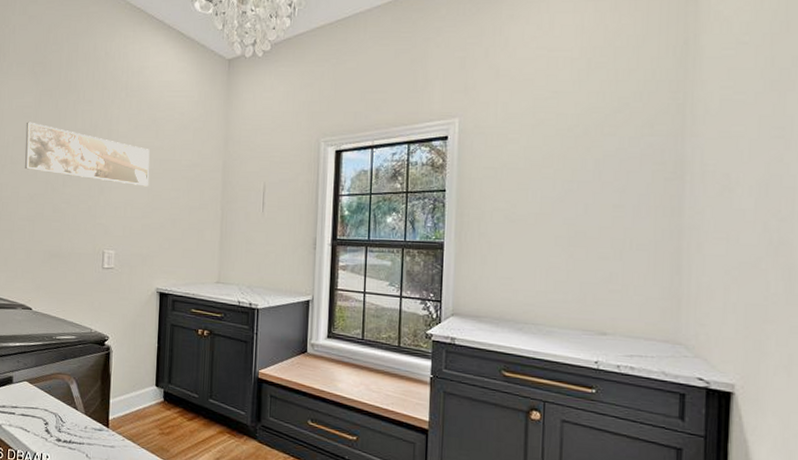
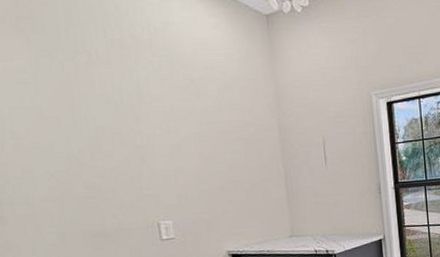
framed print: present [25,122,150,187] -> none [23,88,199,151]

